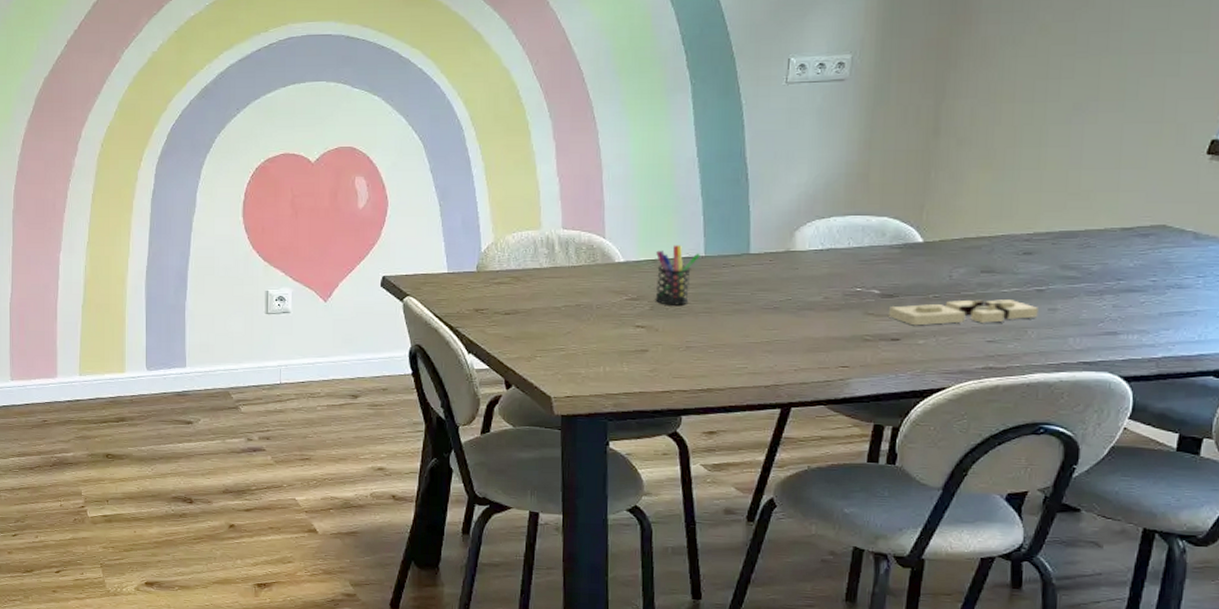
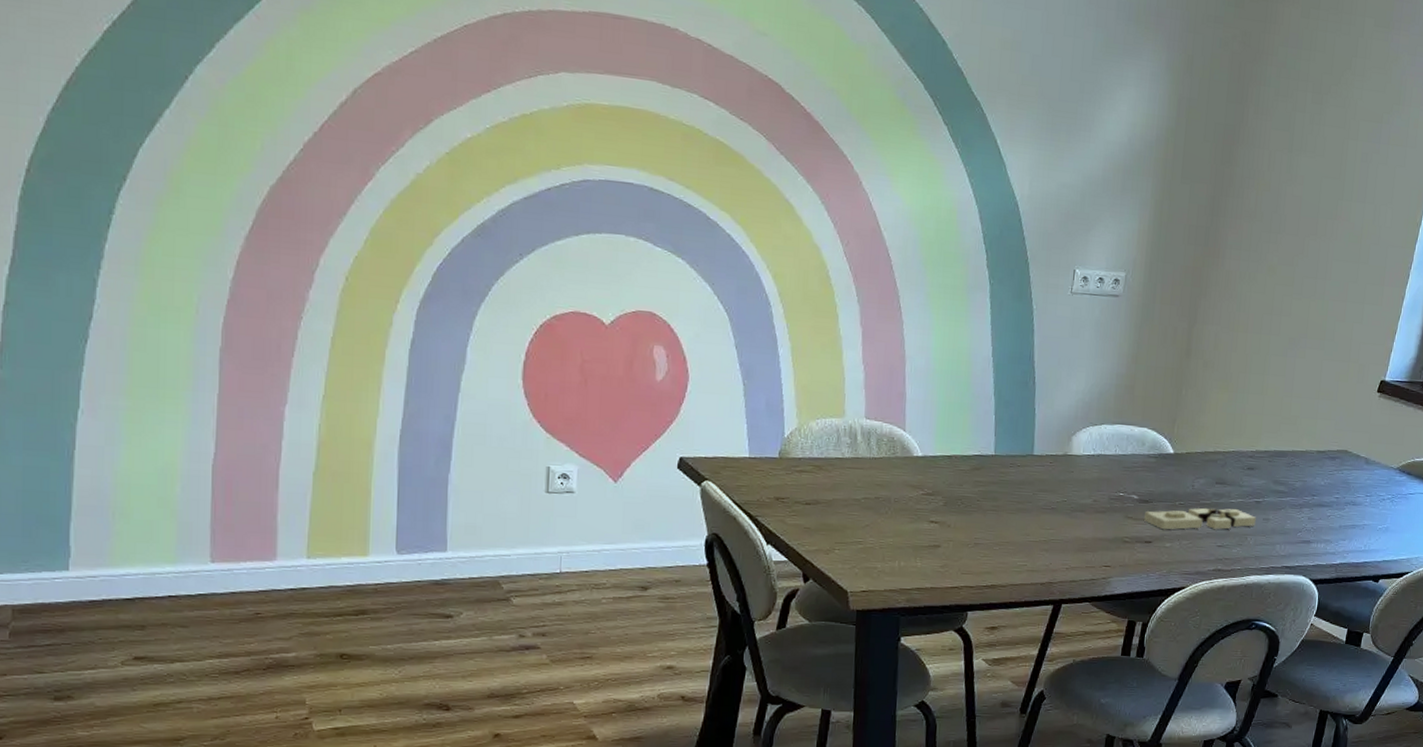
pen holder: present [655,245,700,305] -> none [948,442,991,502]

